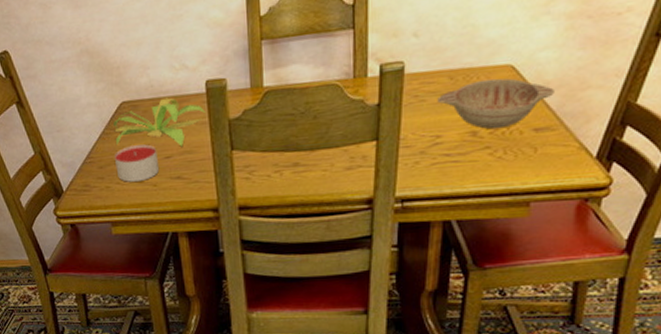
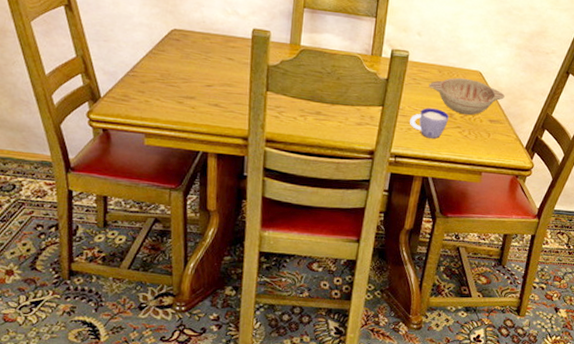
plant: present [114,97,206,147] -> none [161,34,249,79]
candle: present [114,144,160,182] -> none [157,69,200,102]
cup: none [417,128,473,170] -> present [410,107,450,139]

